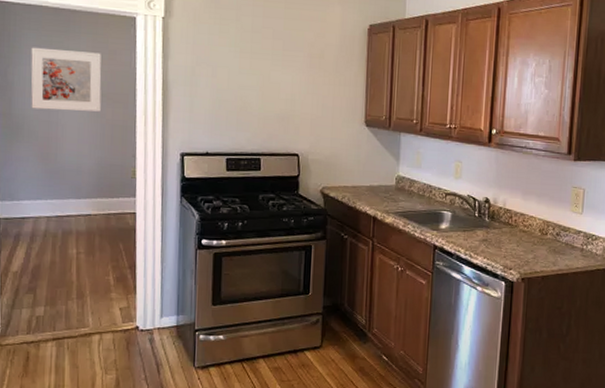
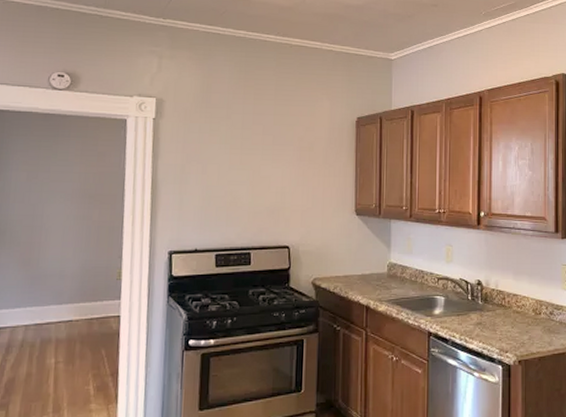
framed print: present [30,47,102,112] -> none [15,152,90,215]

